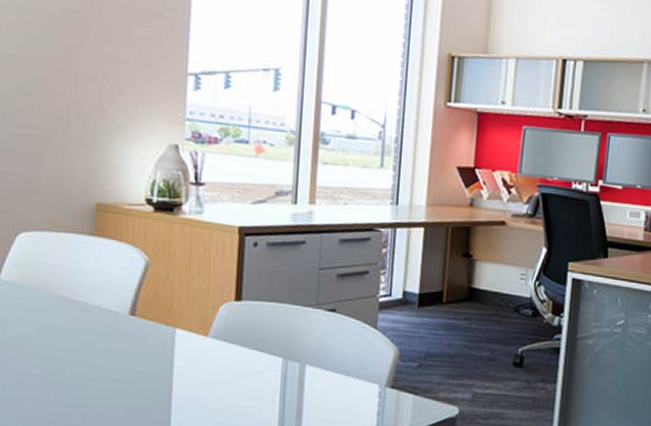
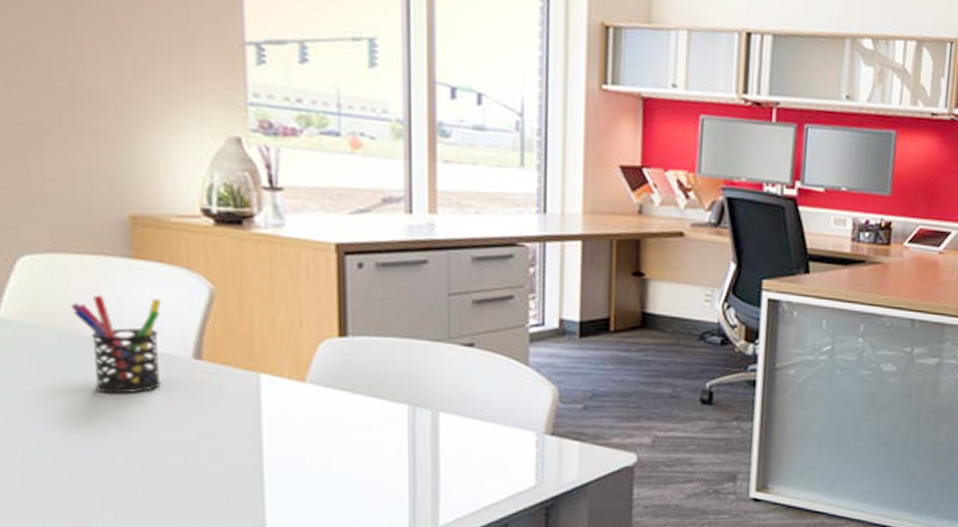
pen holder: none [49,263,112,341] -> present [71,295,162,394]

